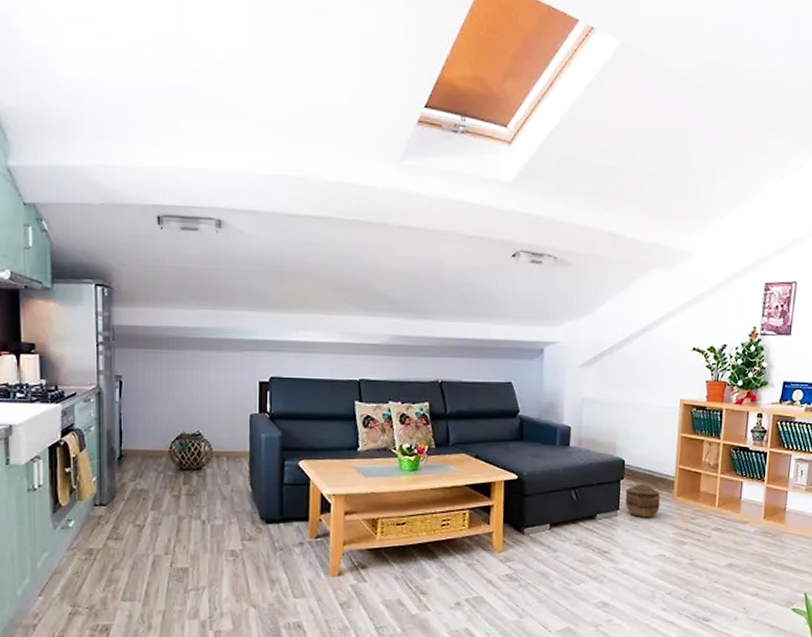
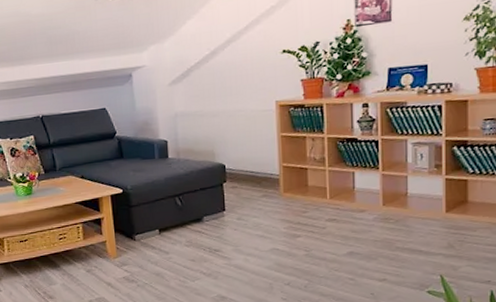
basket: present [625,484,661,518] -> none [230,184,267,216]

